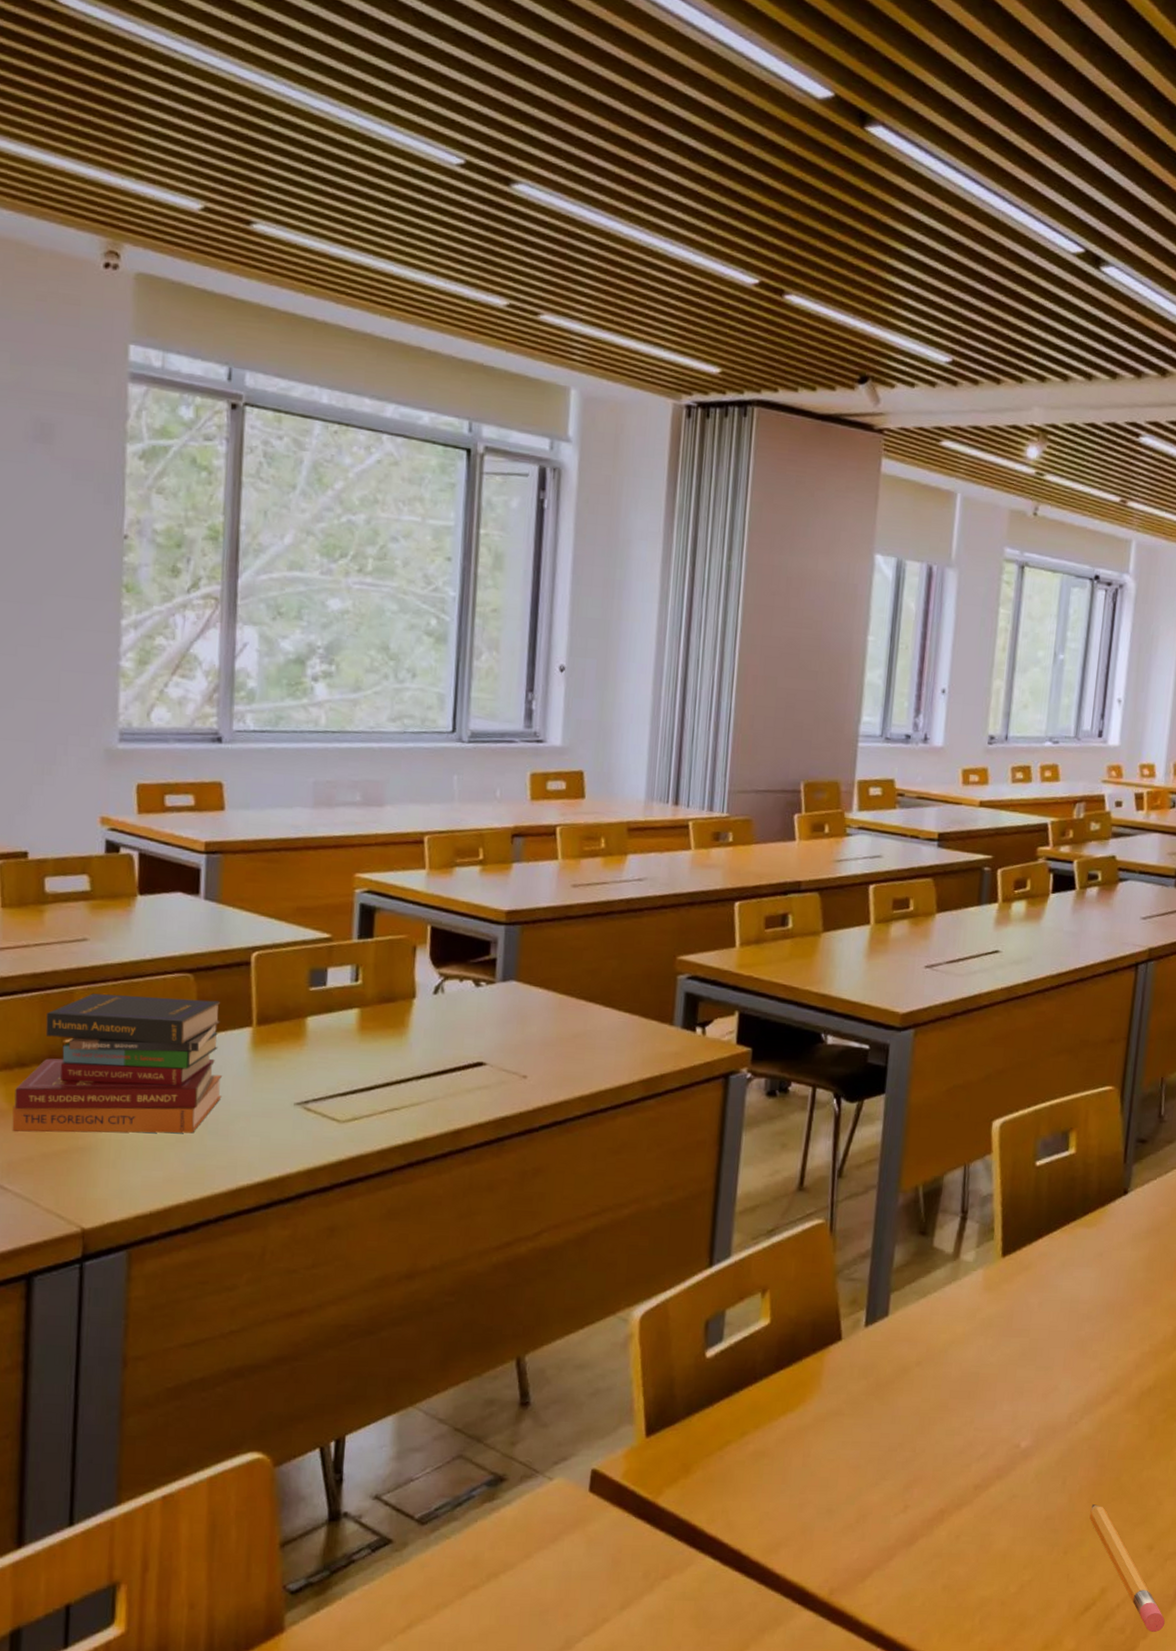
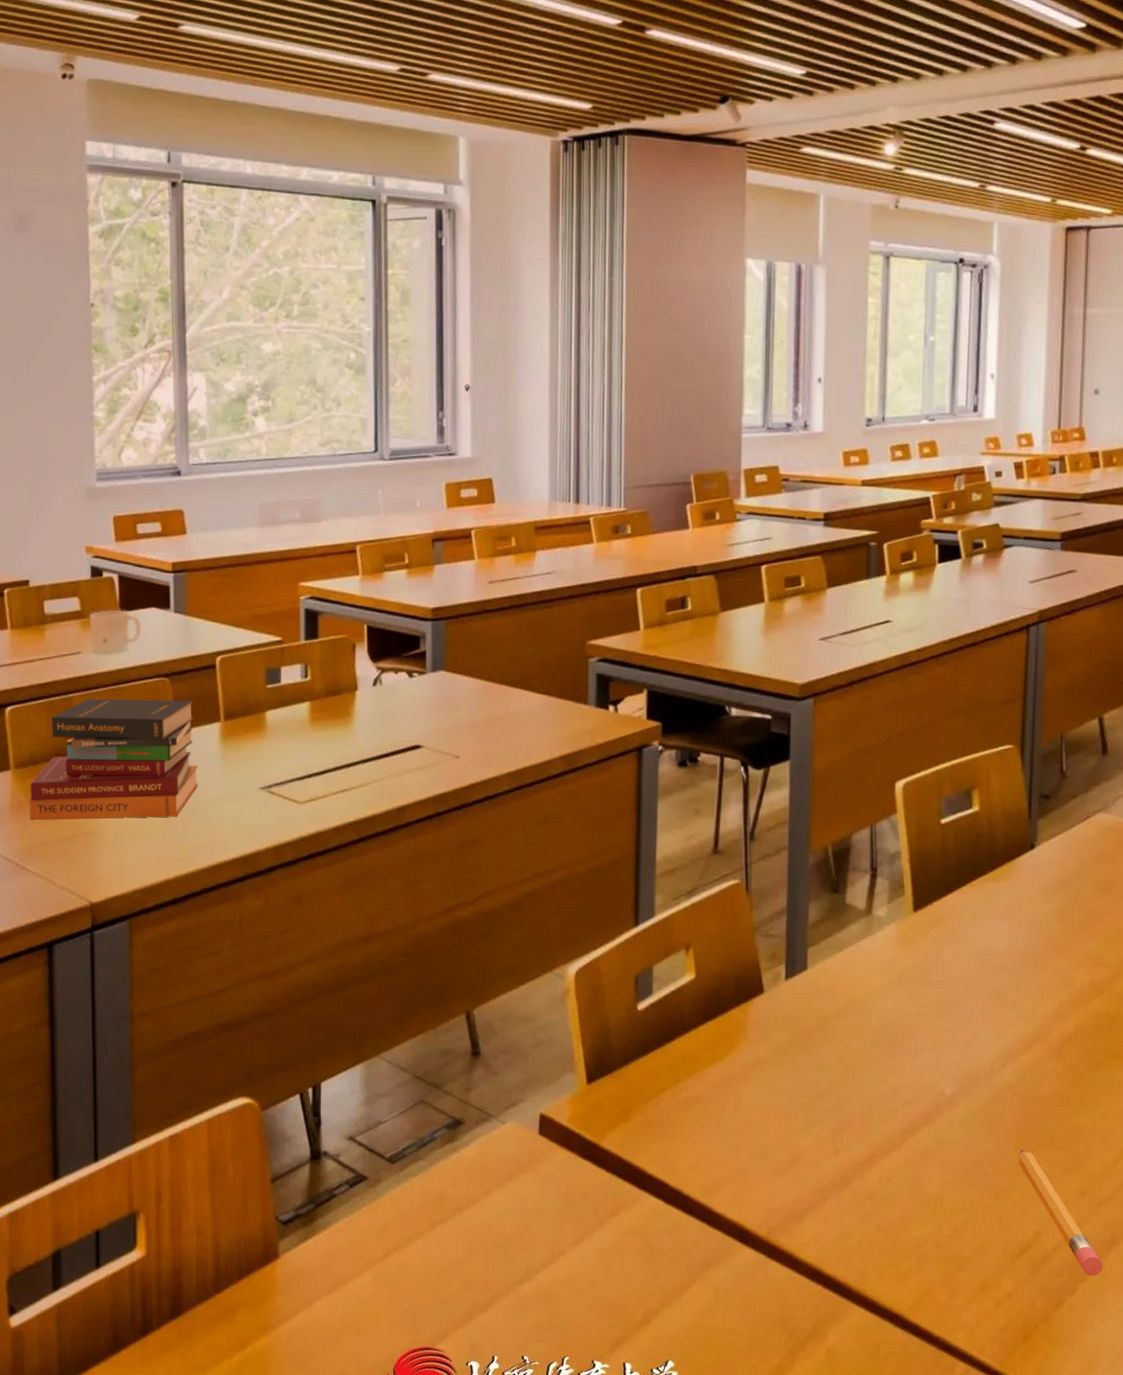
mug: none [99,891,164,943] -> present [88,609,141,654]

